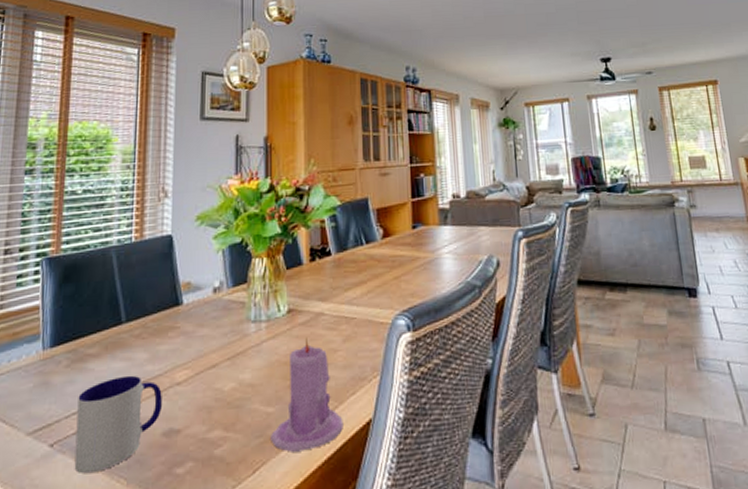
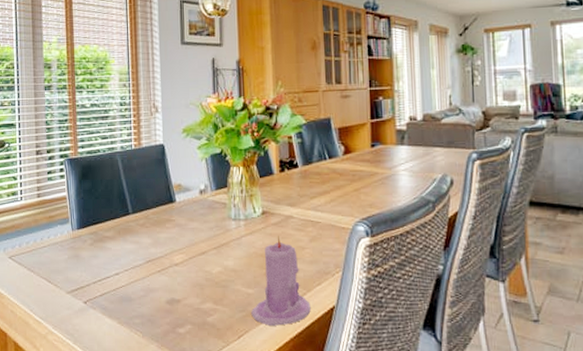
mug: present [74,375,162,473] -> none [101,255,165,325]

